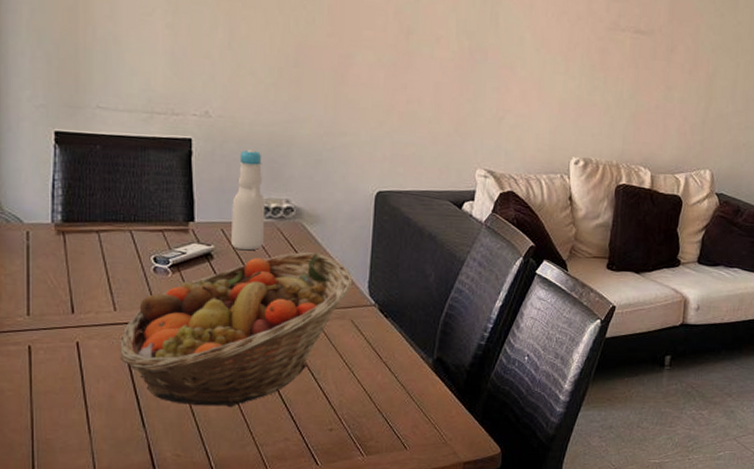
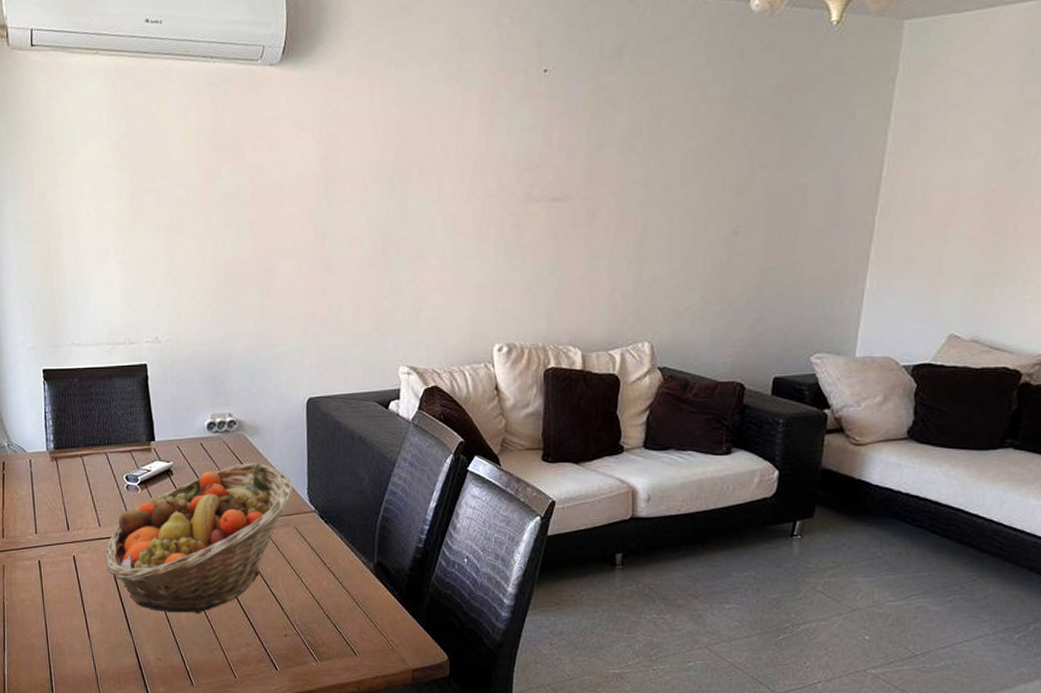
bottle: present [231,149,266,251] -> none [184,369,214,465]

